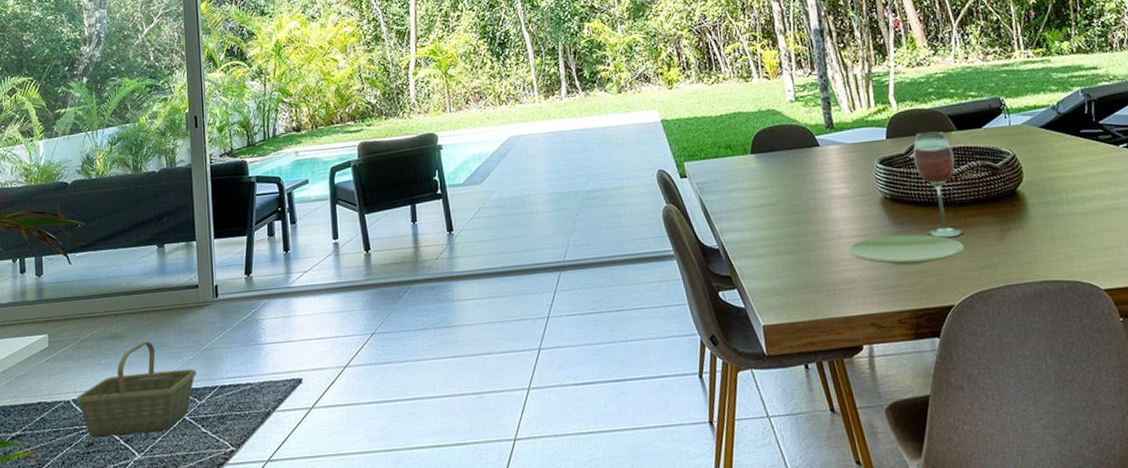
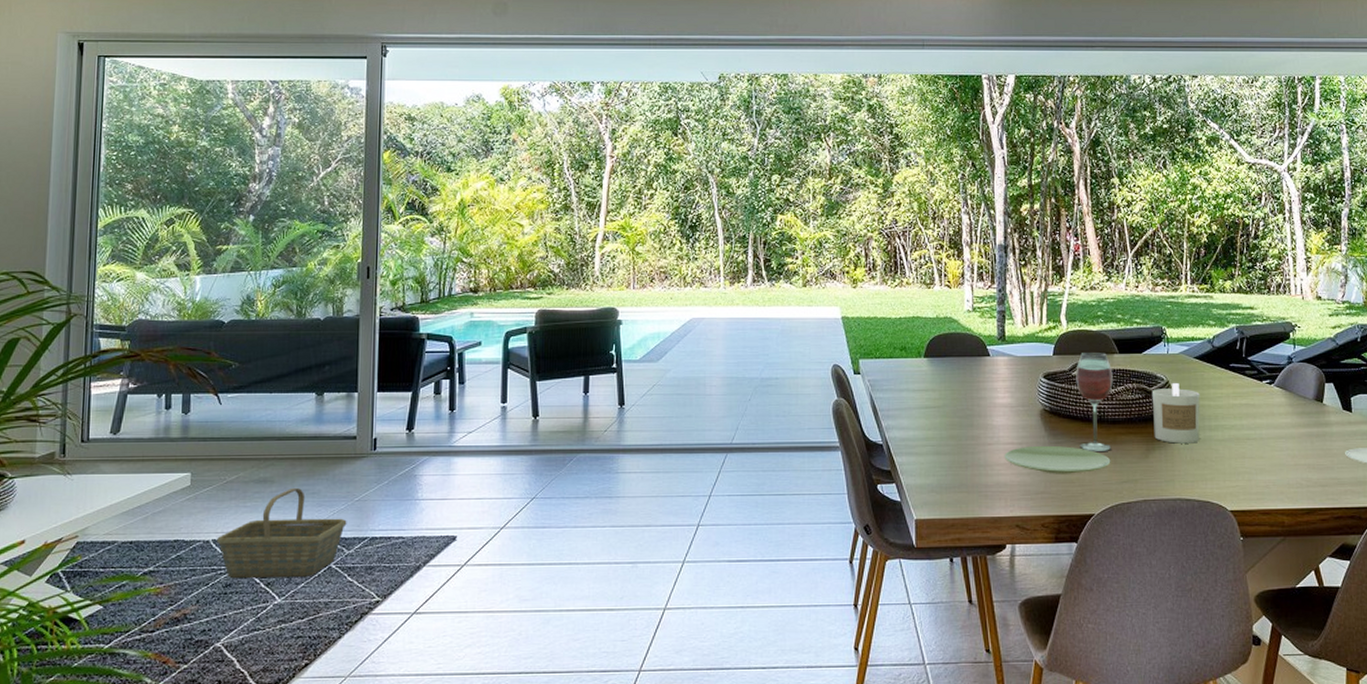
candle: none [998,156,1059,222] -> present [1151,383,1201,444]

